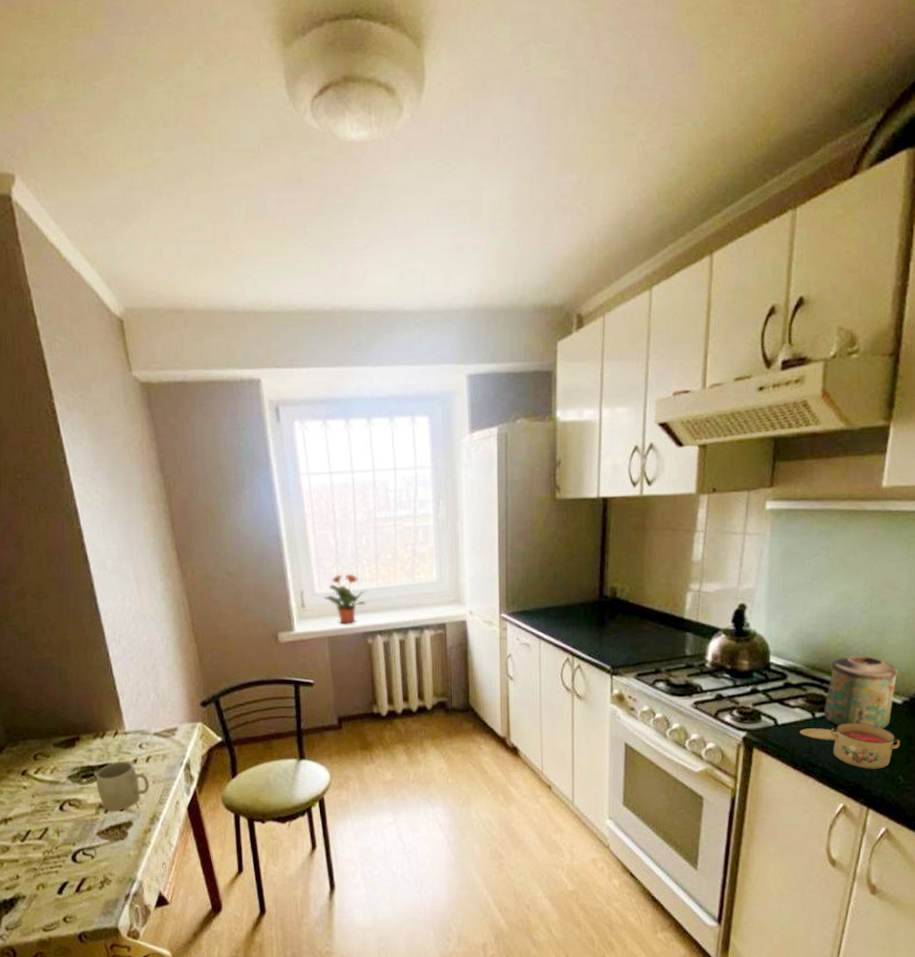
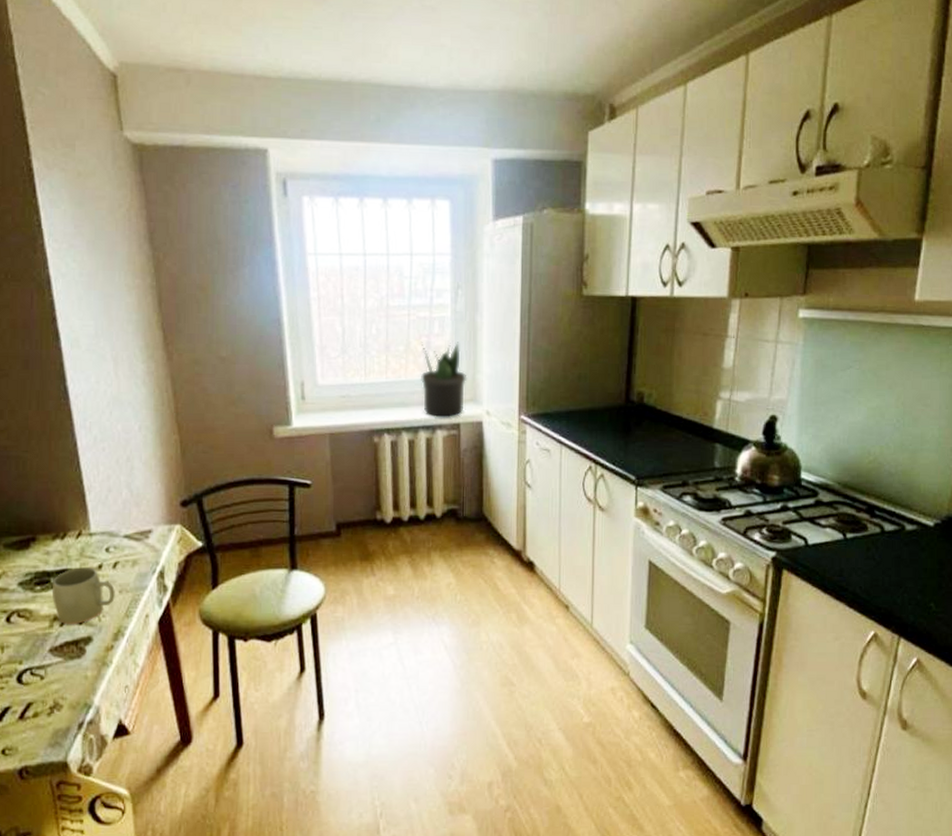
potted plant: present [324,574,367,624] -> none [327,365,375,420]
planter: none [408,548,451,618] -> present [421,342,467,417]
cooking pot: present [799,722,900,769] -> none [830,544,932,595]
canister: present [823,655,898,729] -> none [855,474,930,553]

